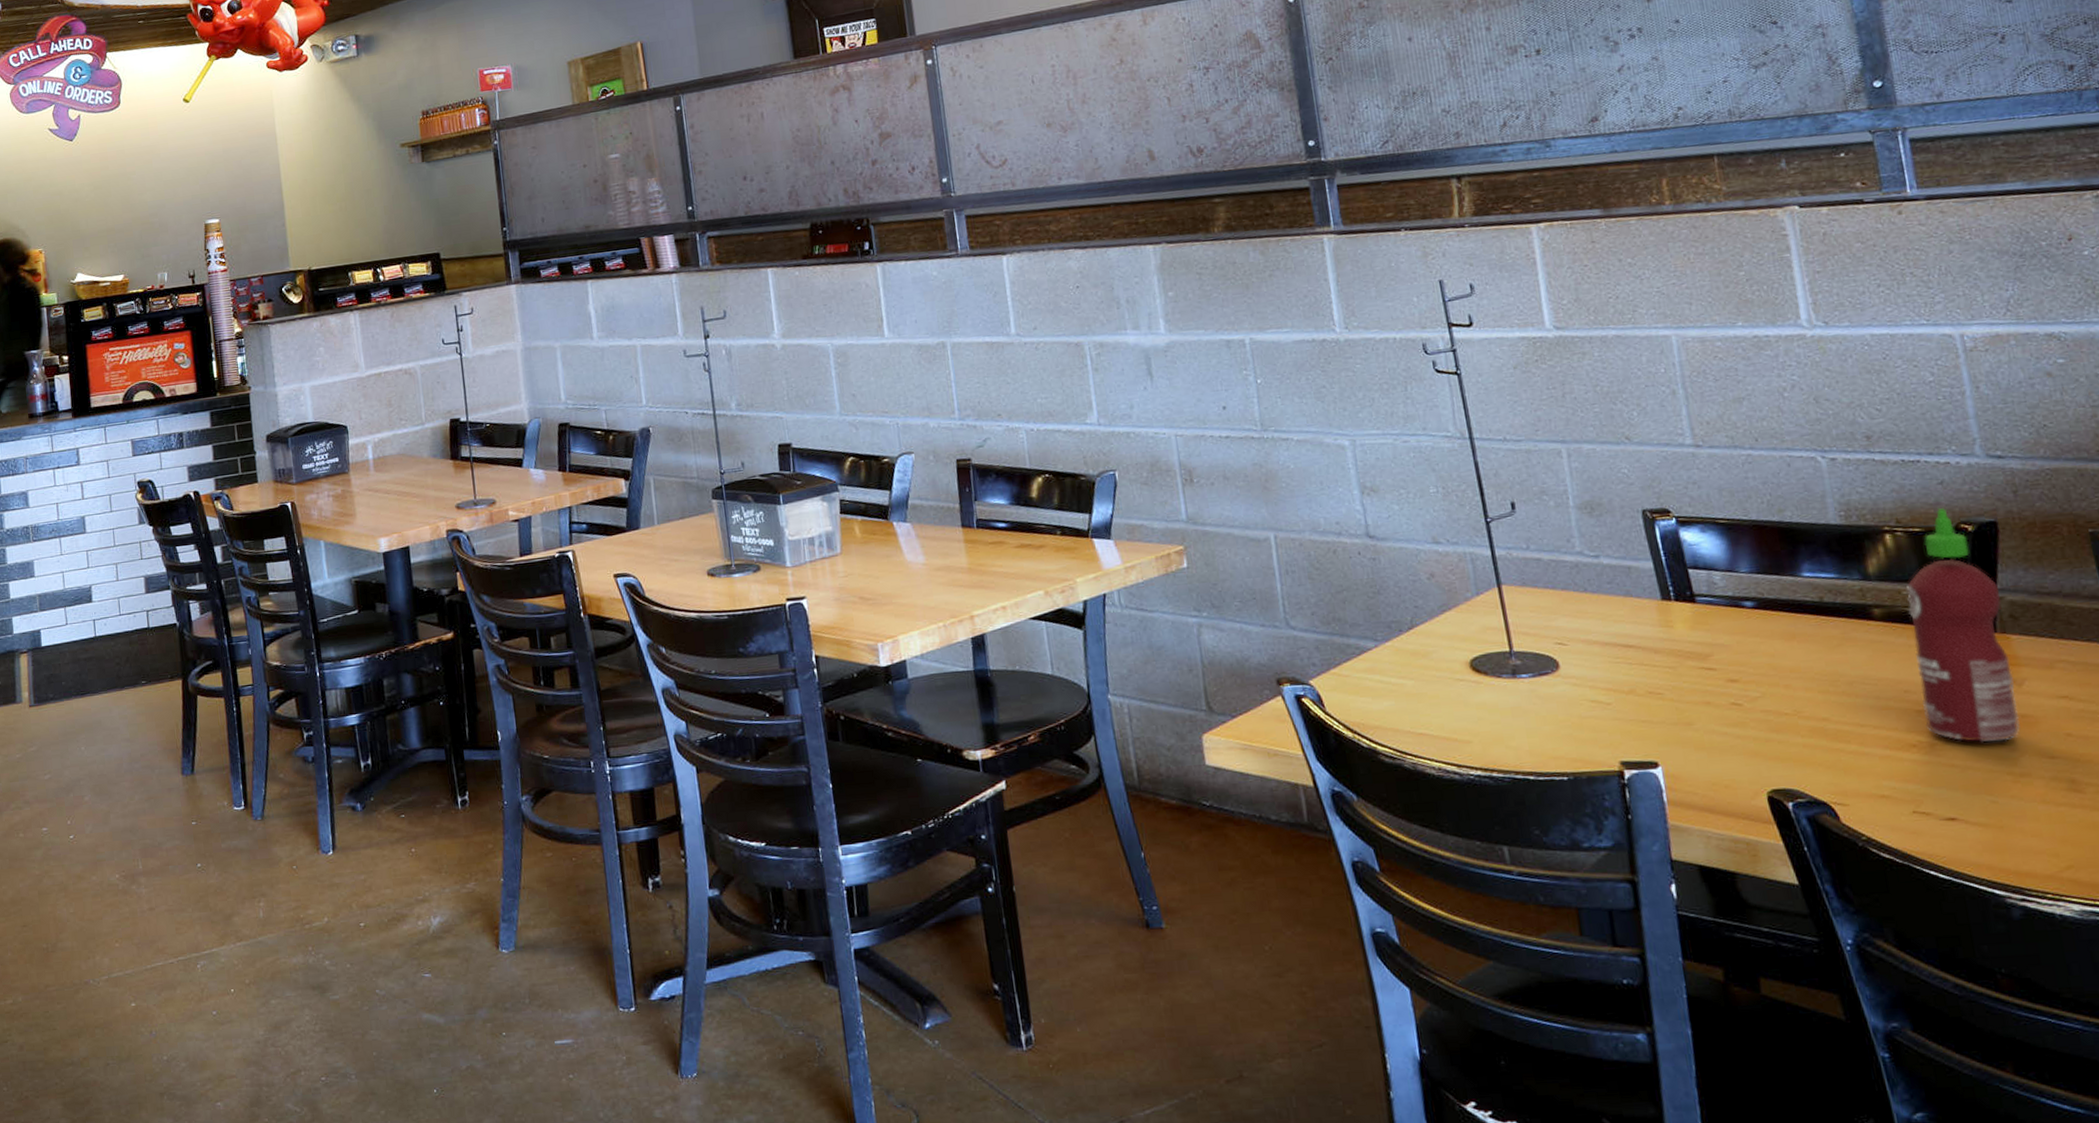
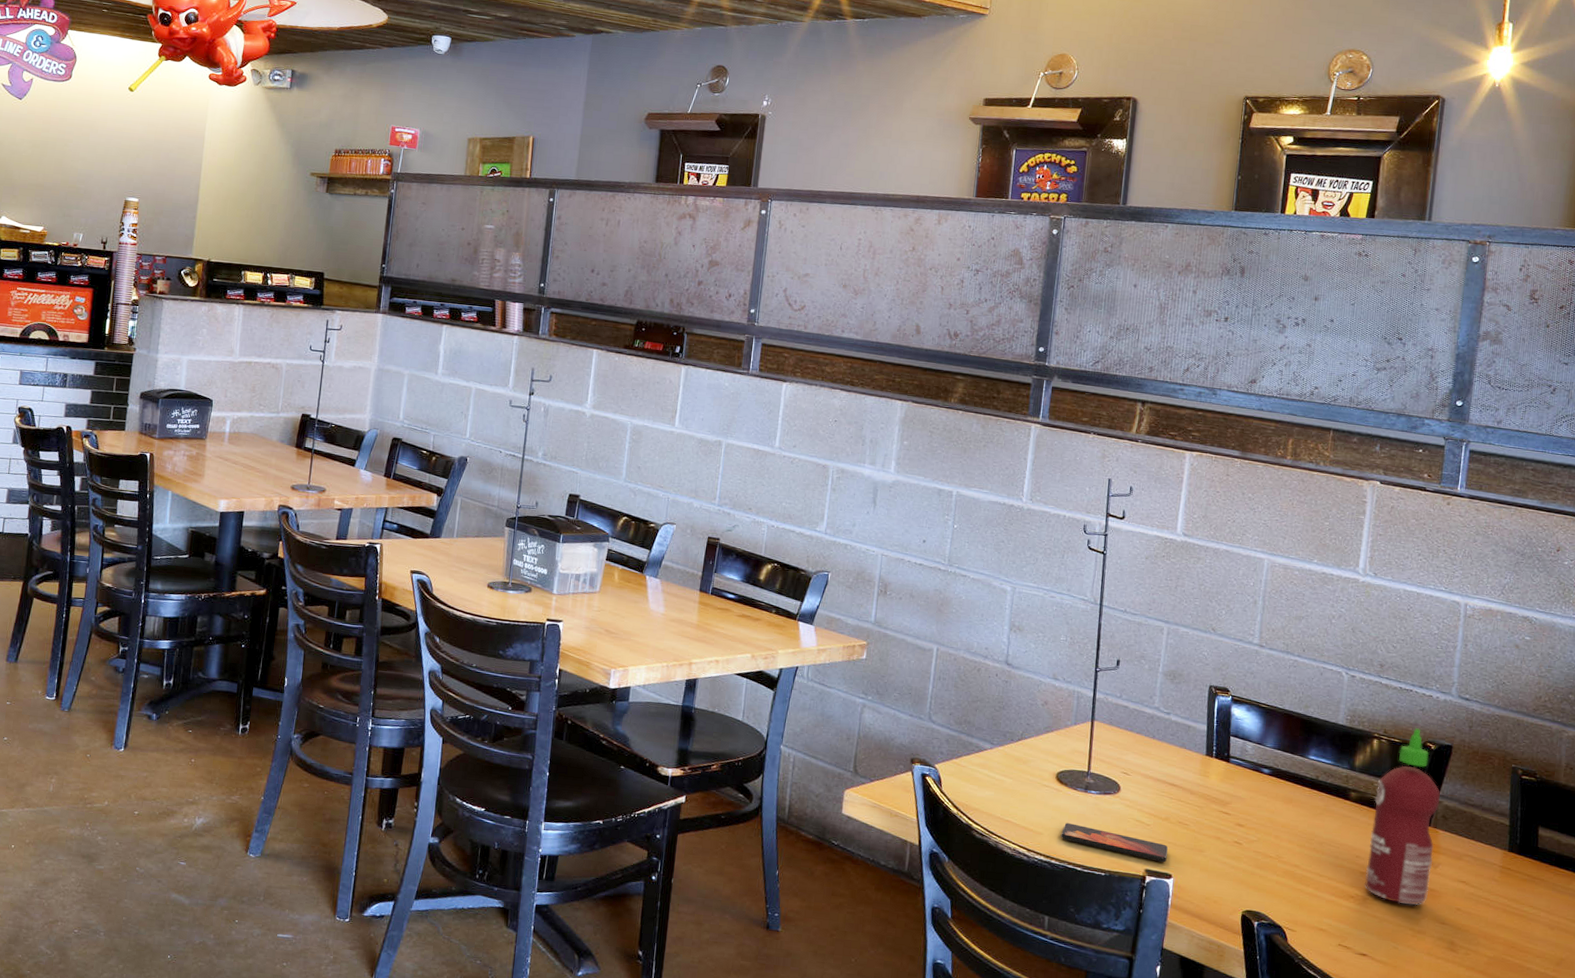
smartphone: none [1496,721,1646,749] -> present [1061,823,1168,862]

